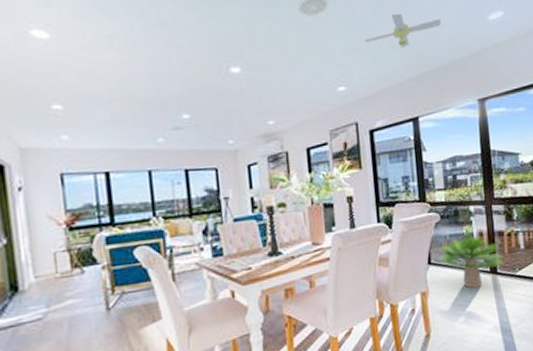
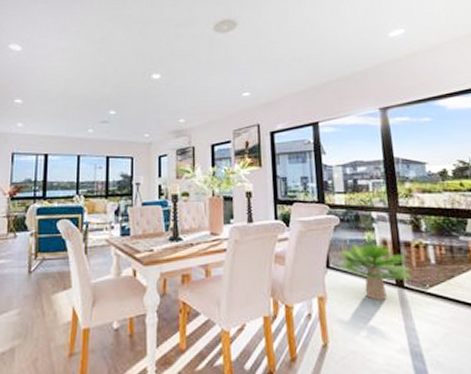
ceiling fan: present [364,13,441,48] -> none [269,31,342,60]

